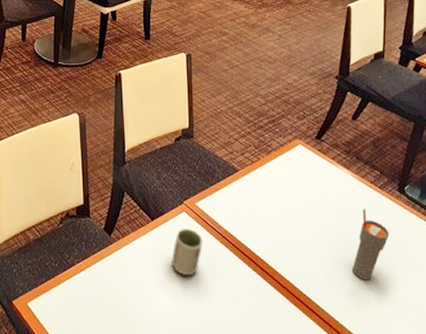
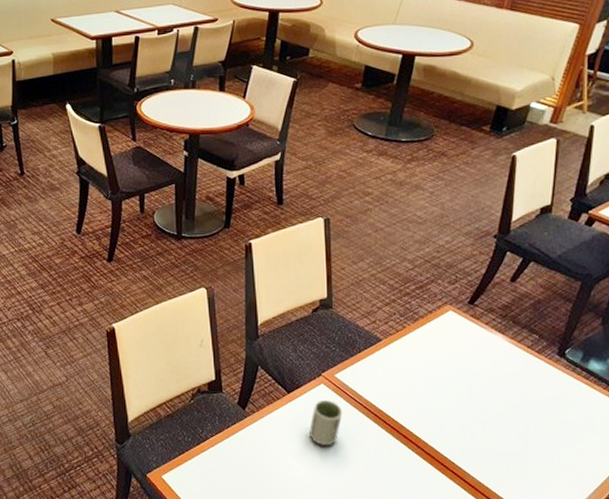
cup: present [352,208,390,280] -> none [502,373,545,445]

